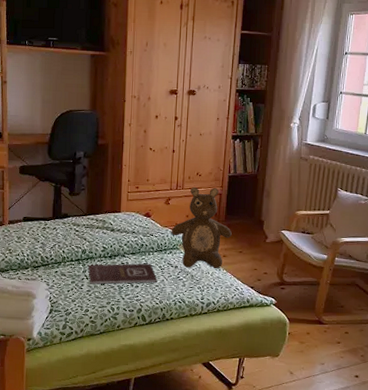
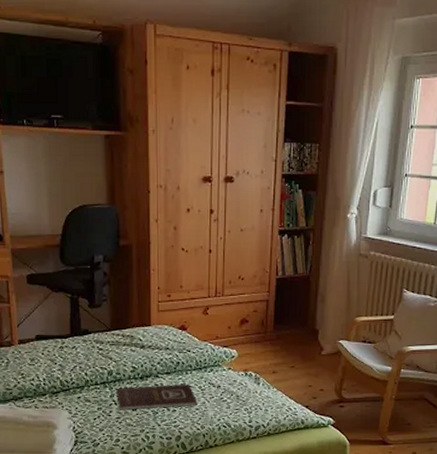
teddy bear: present [171,186,232,269] -> none [211,292,282,388]

